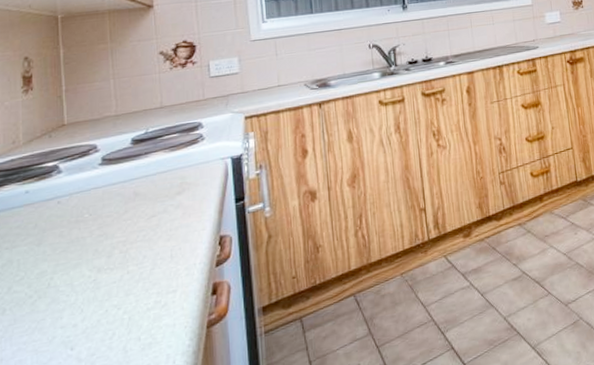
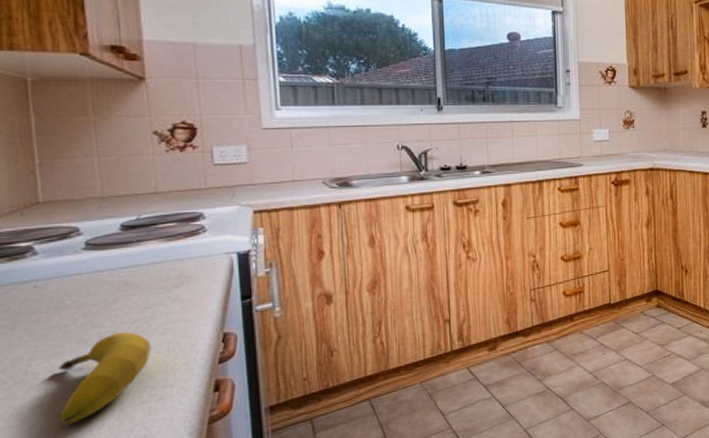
fruit: none [75,240,157,336] -> present [58,332,152,425]

